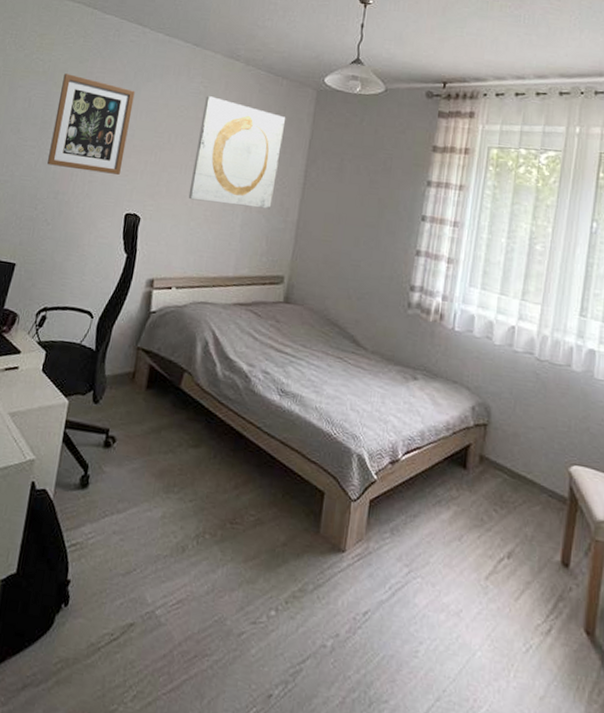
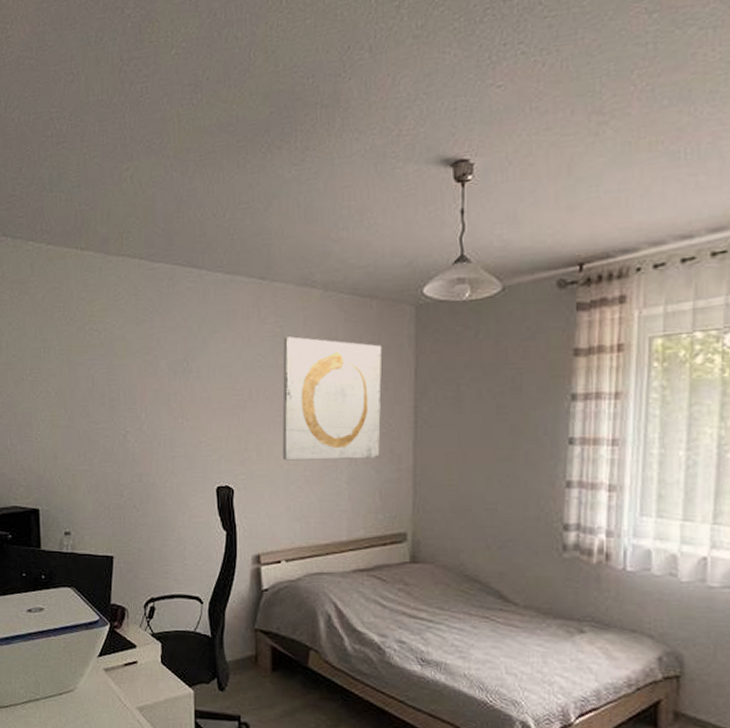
wall art: present [47,73,135,175] -> none [122,340,204,447]

